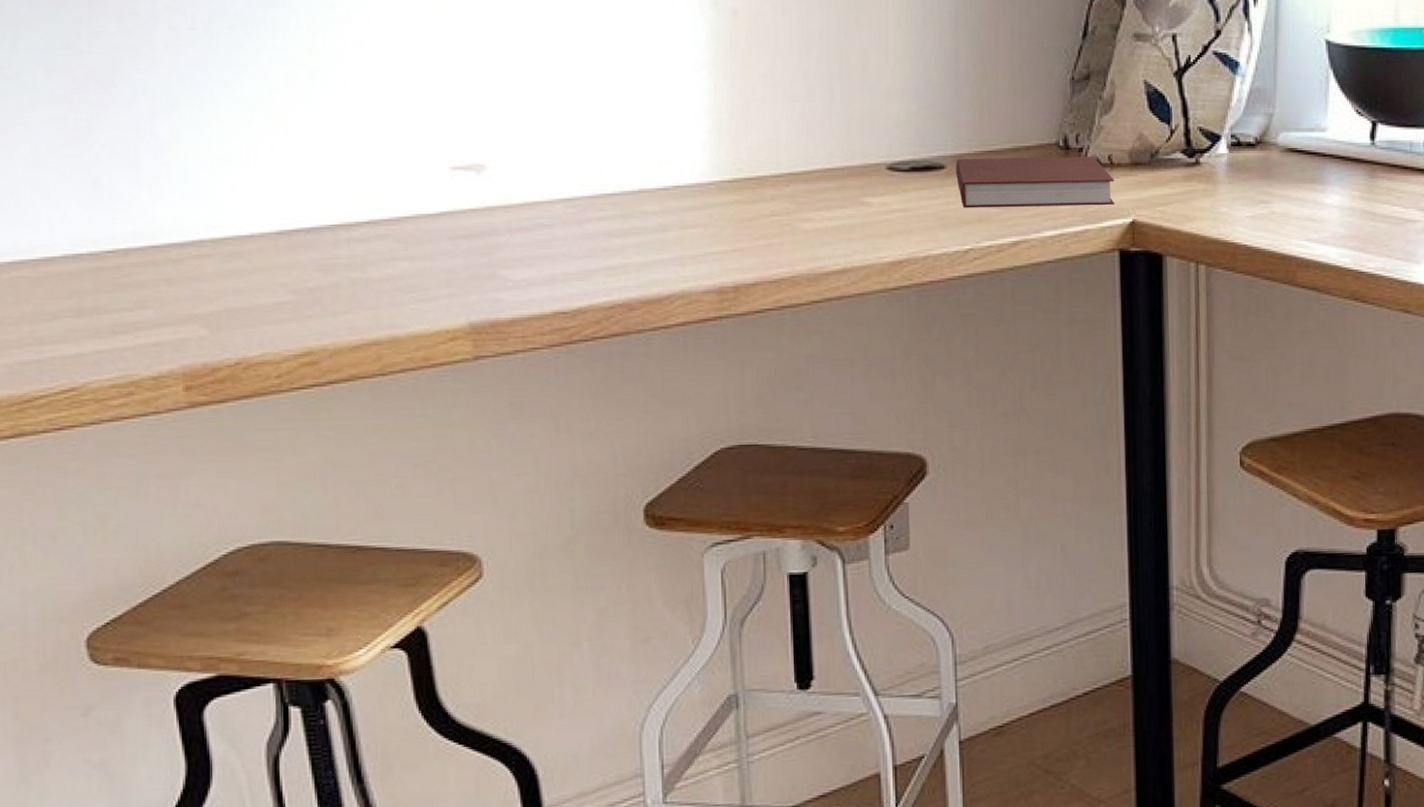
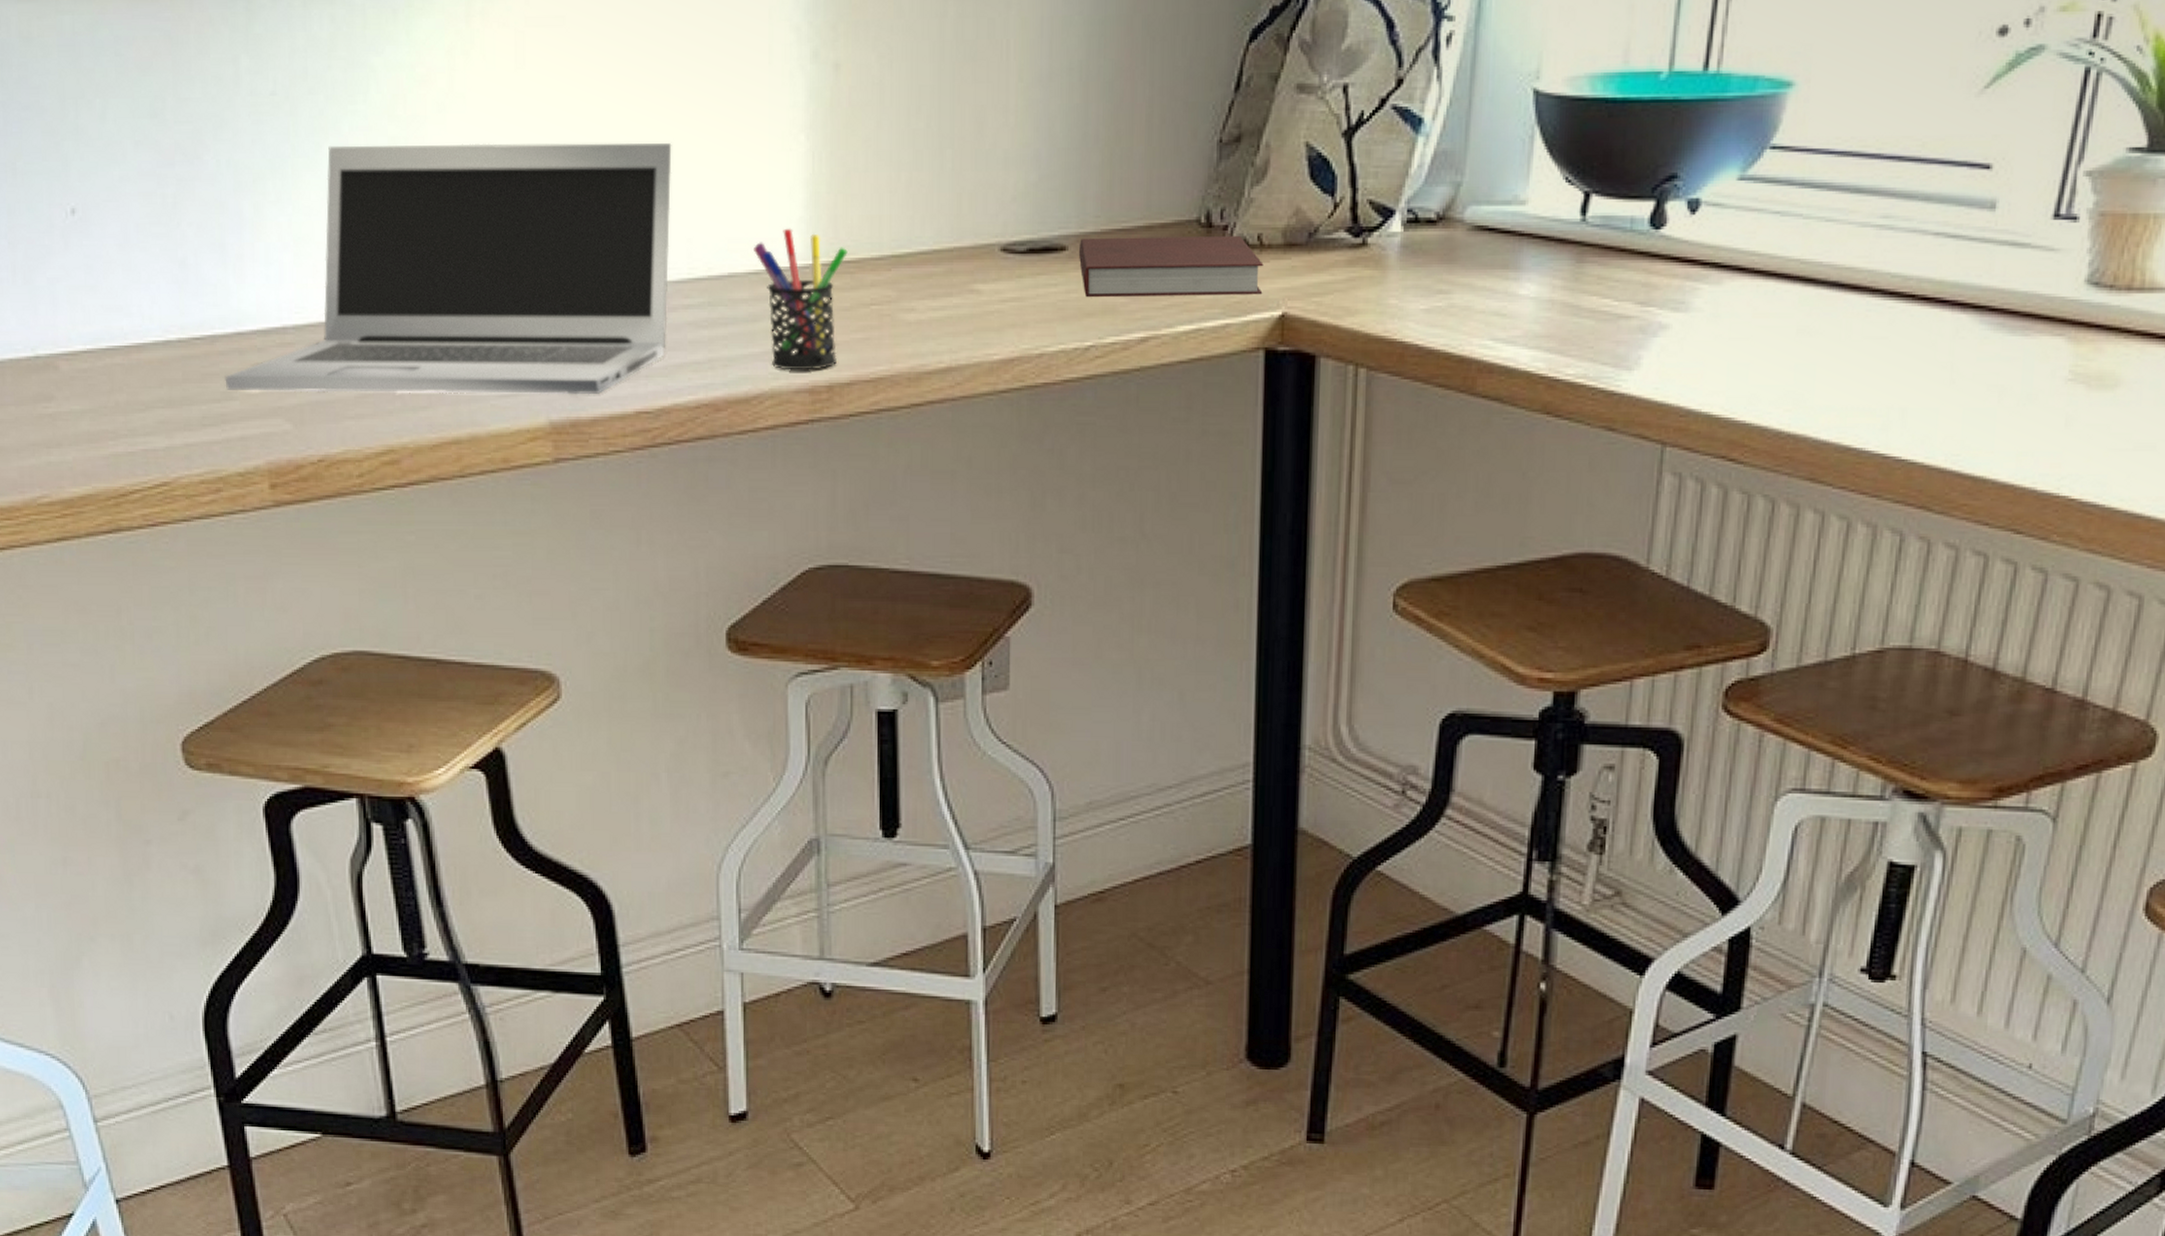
laptop: none [138,75,584,300] -> present [225,142,672,395]
pen holder: none [662,150,749,274] -> present [754,228,848,371]

